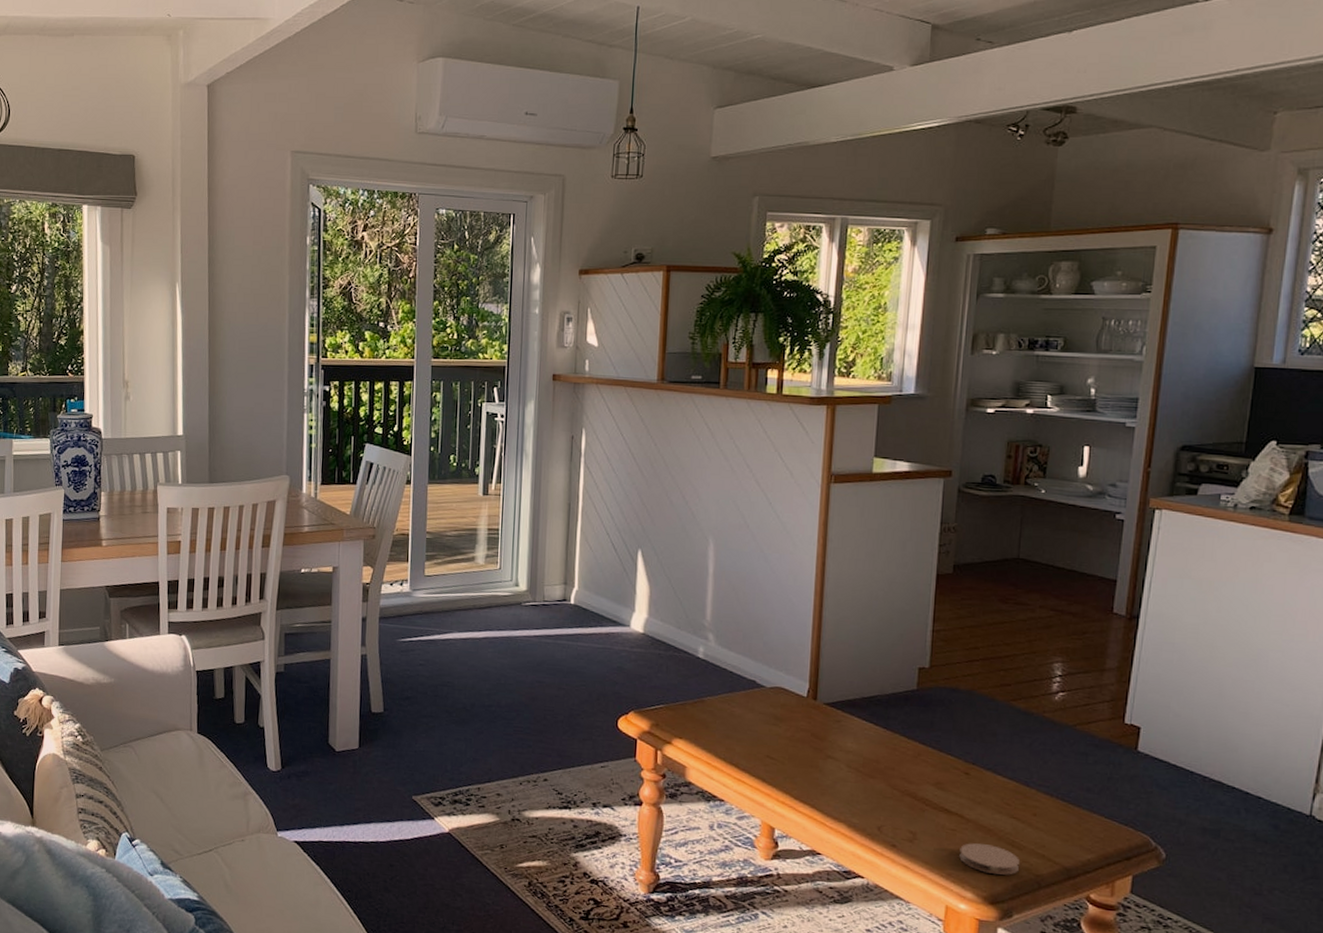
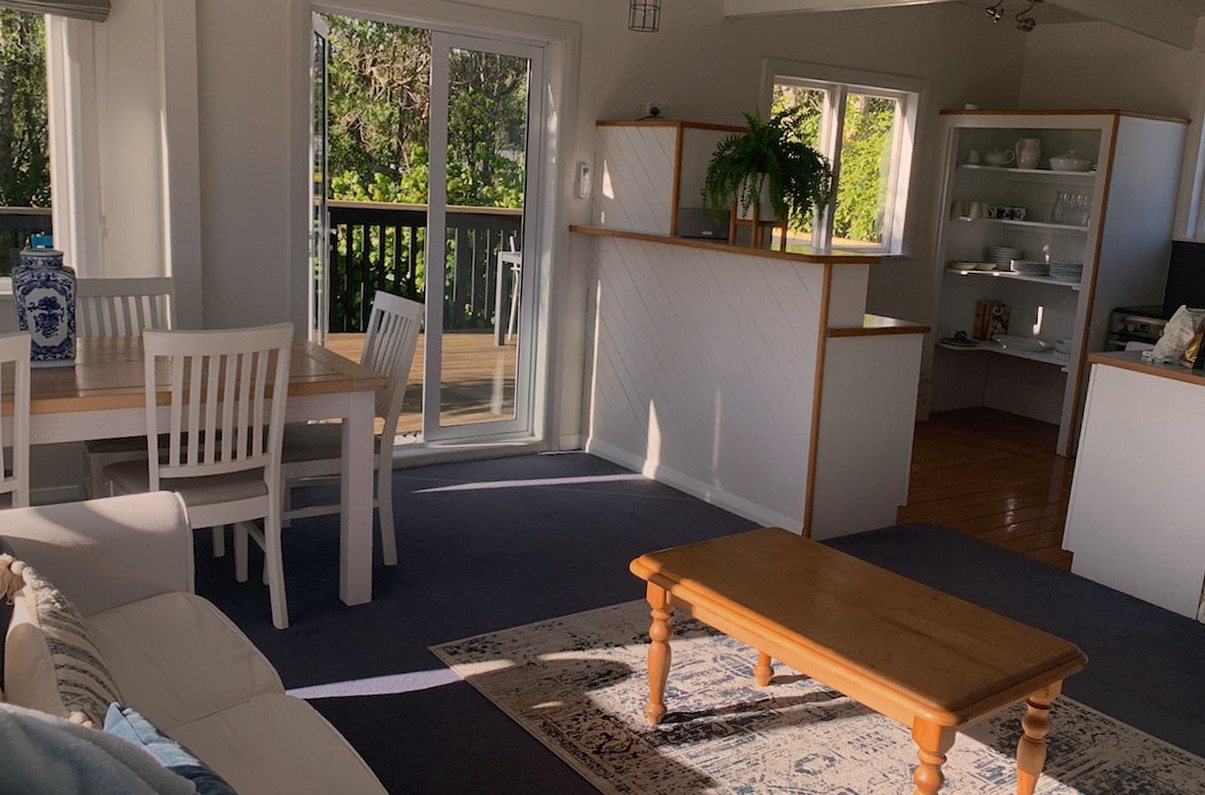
coaster: present [959,843,1019,875] -> none [927,660,975,686]

